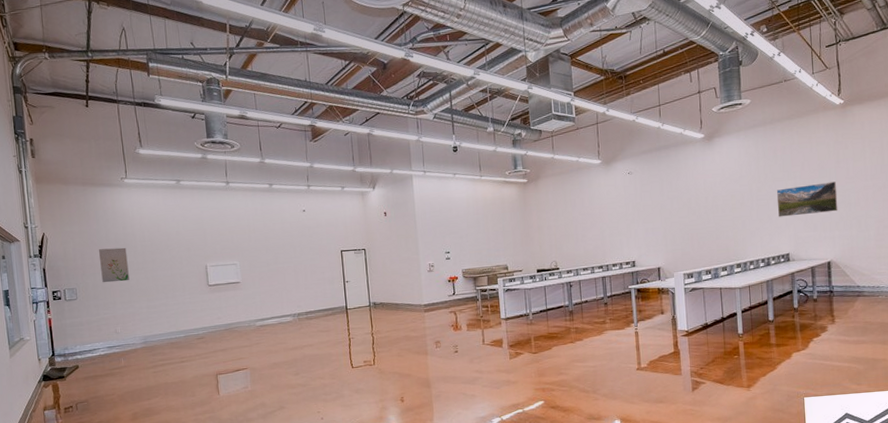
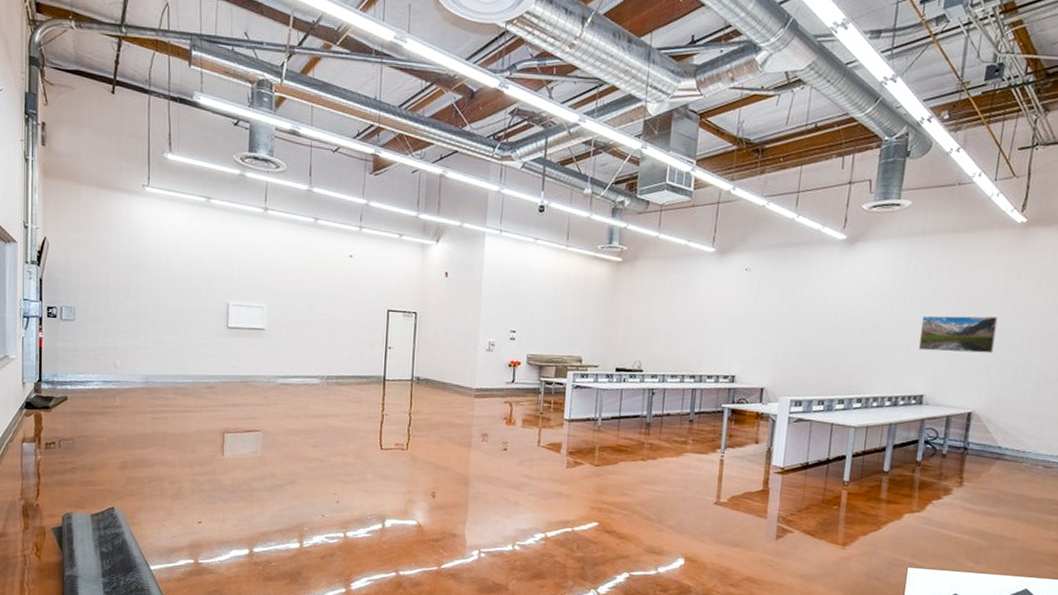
wall art: present [99,247,129,283] -> none [106,266,138,308]

